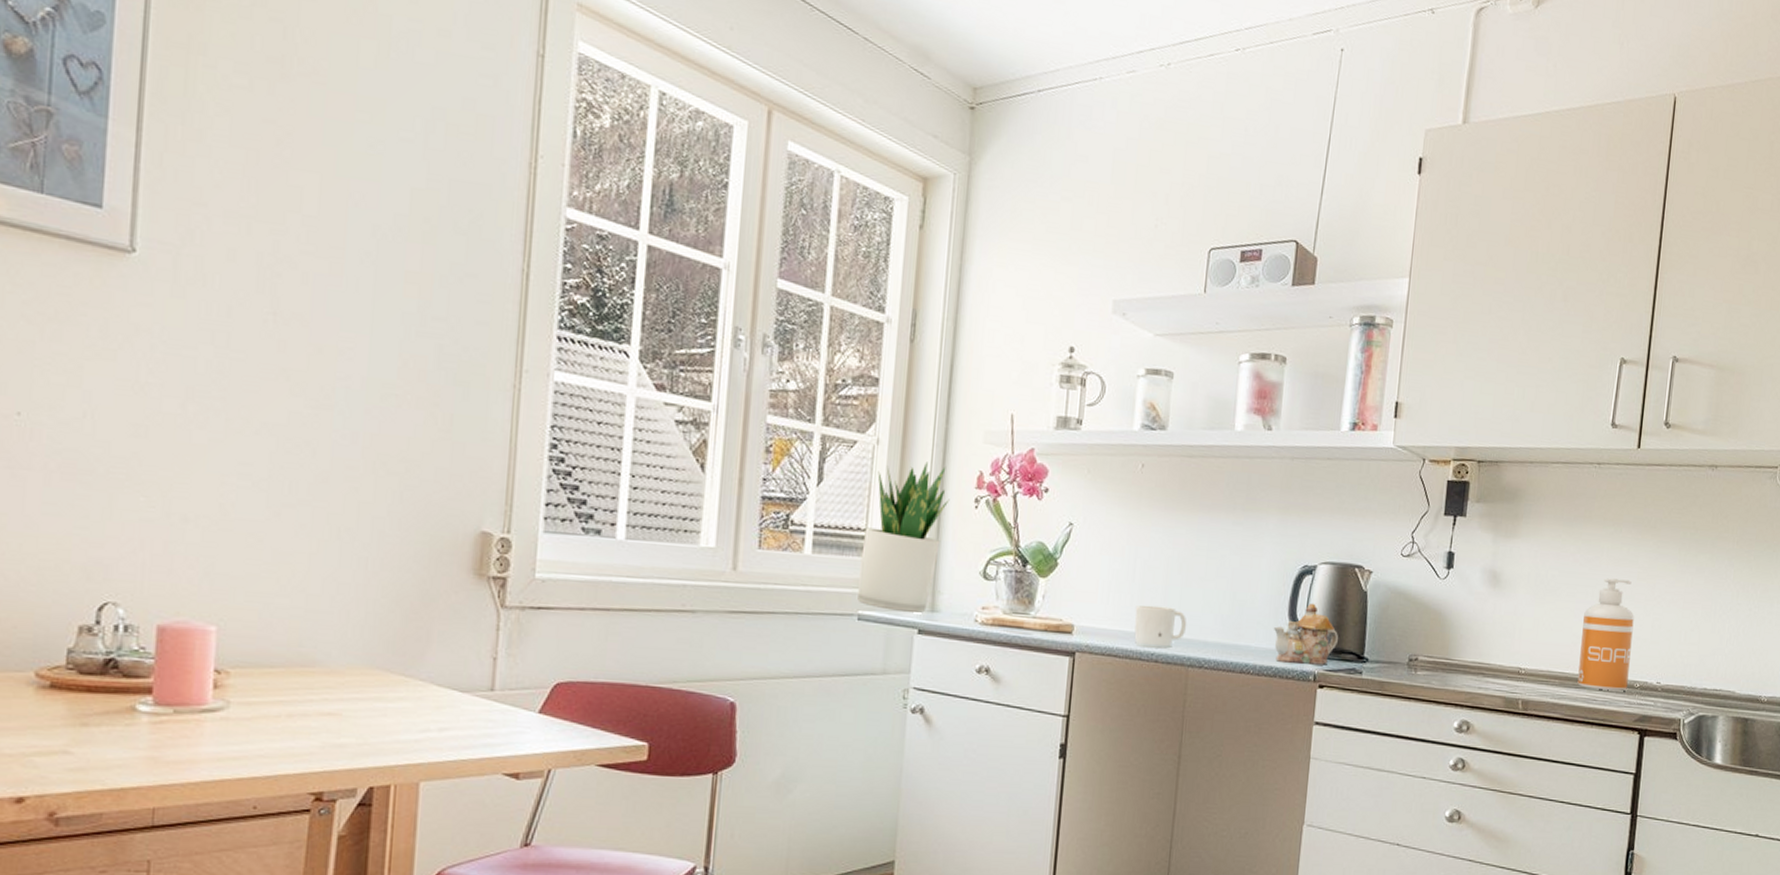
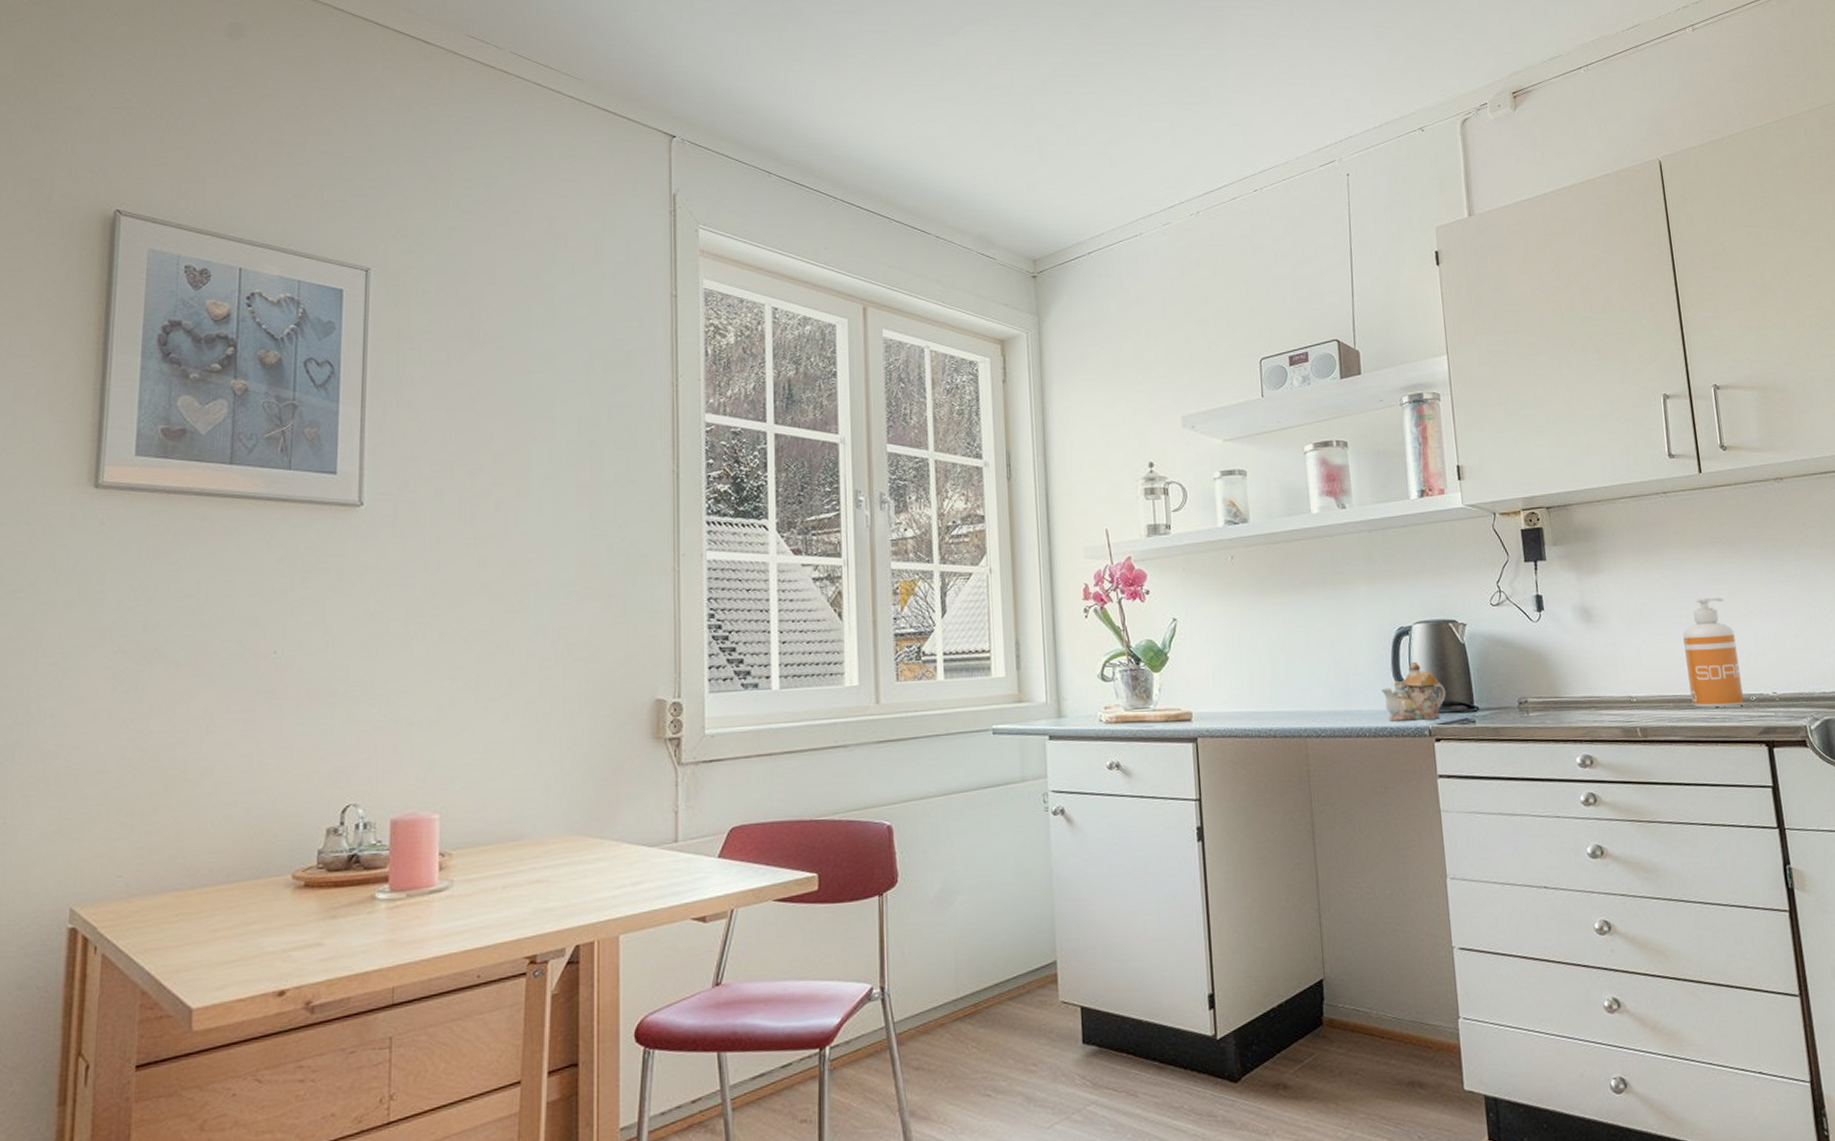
planter: present [857,462,950,614] -> none [988,582,1062,722]
mug: present [1134,605,1187,649] -> none [1247,683,1299,725]

